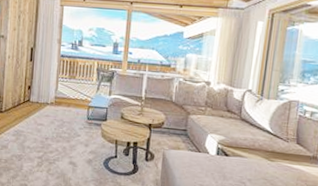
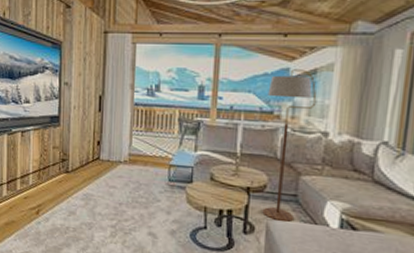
floor lamp: none [160,33,203,152] -> present [262,69,317,223]

